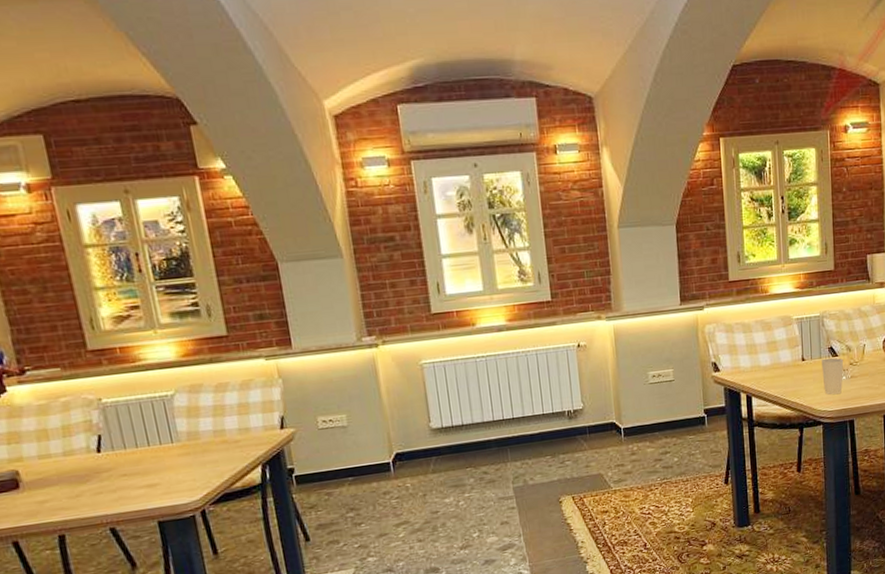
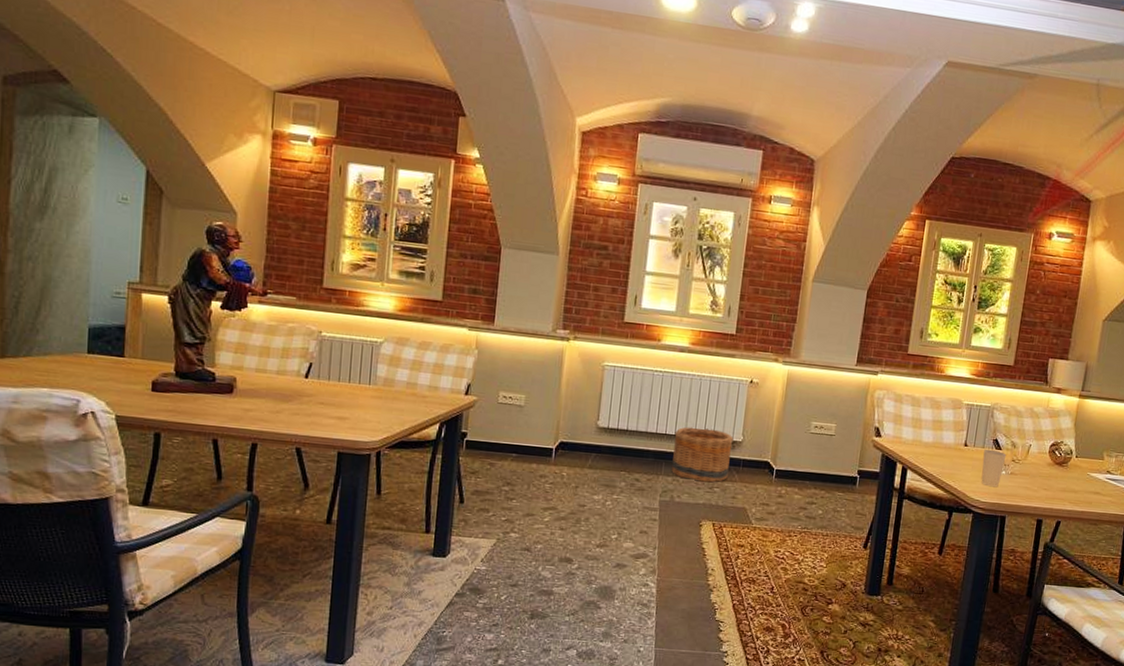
basket: none [512,402,577,460] -> present [671,427,734,483]

